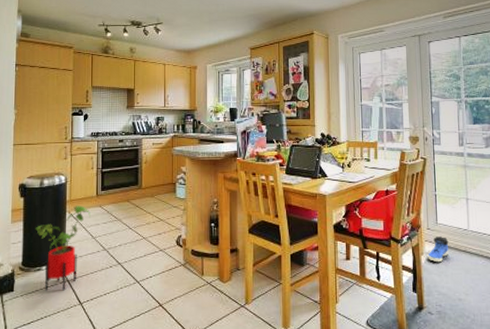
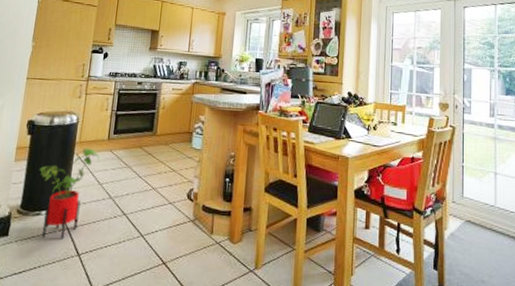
sneaker: present [427,237,449,262] -> none [451,211,474,238]

